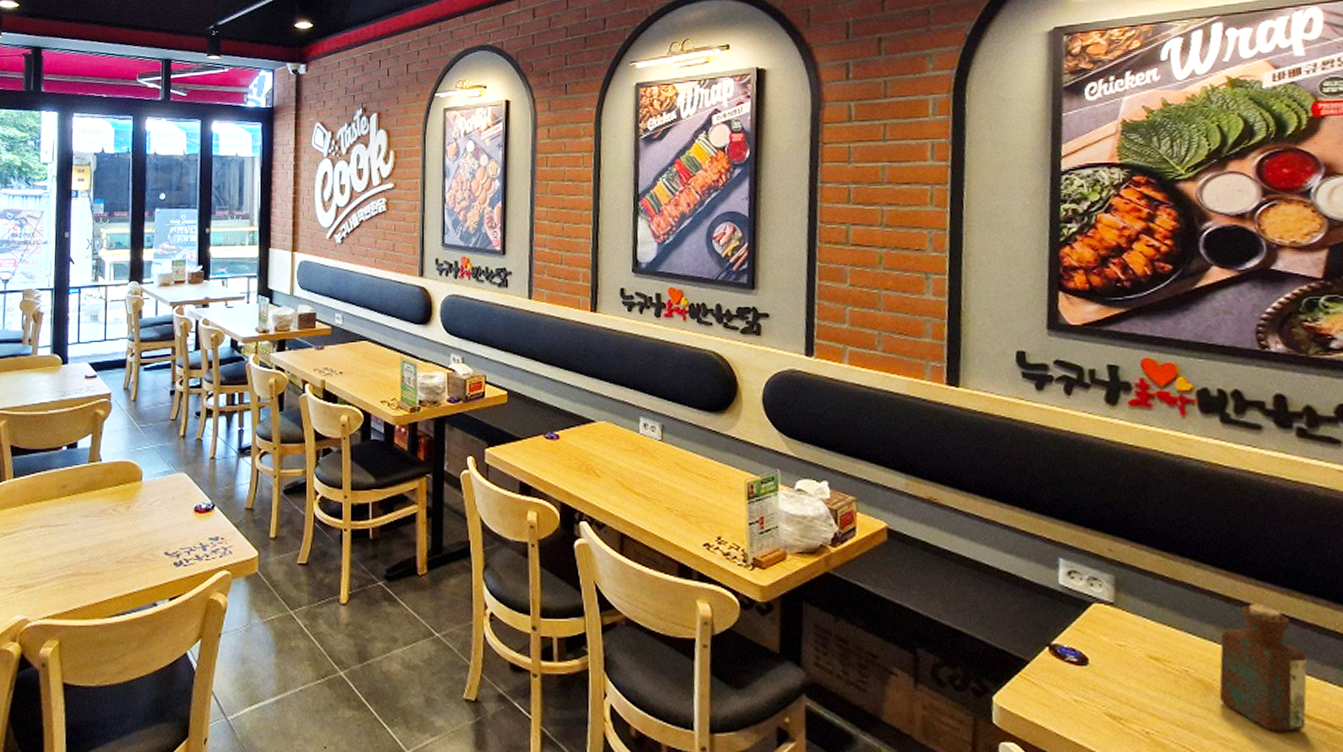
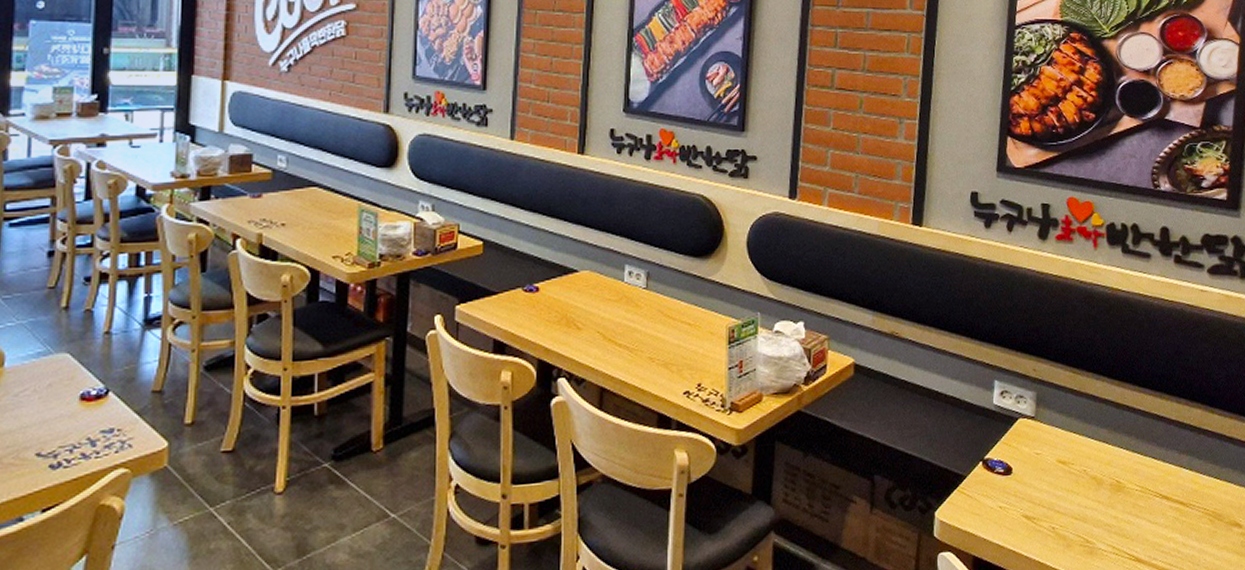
bottle: present [1219,605,1308,732] -> none [1107,407,1170,514]

